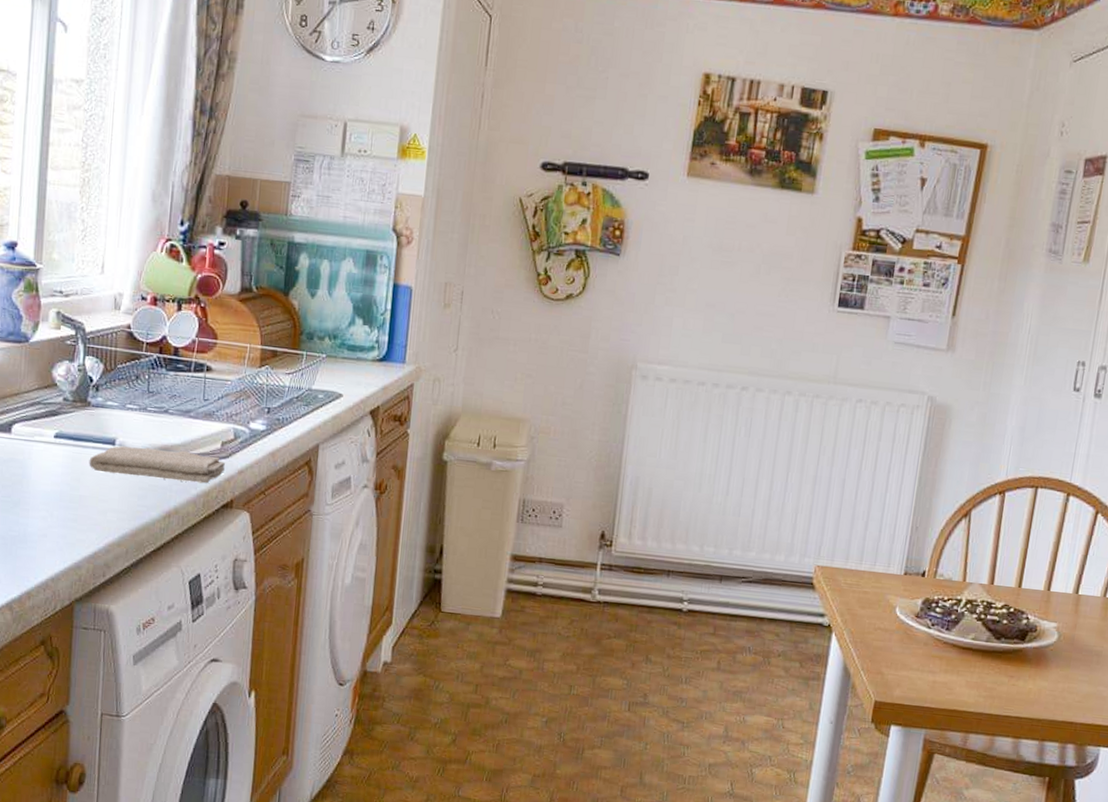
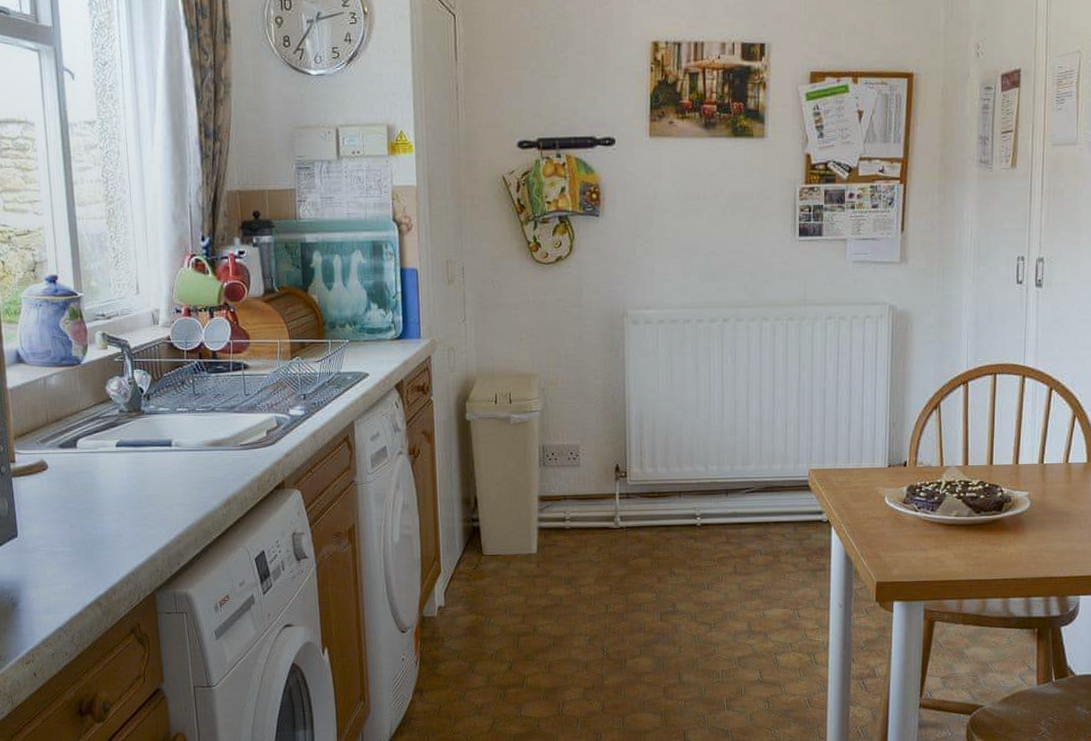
washcloth: present [89,446,225,484] -> none [150,442,273,472]

